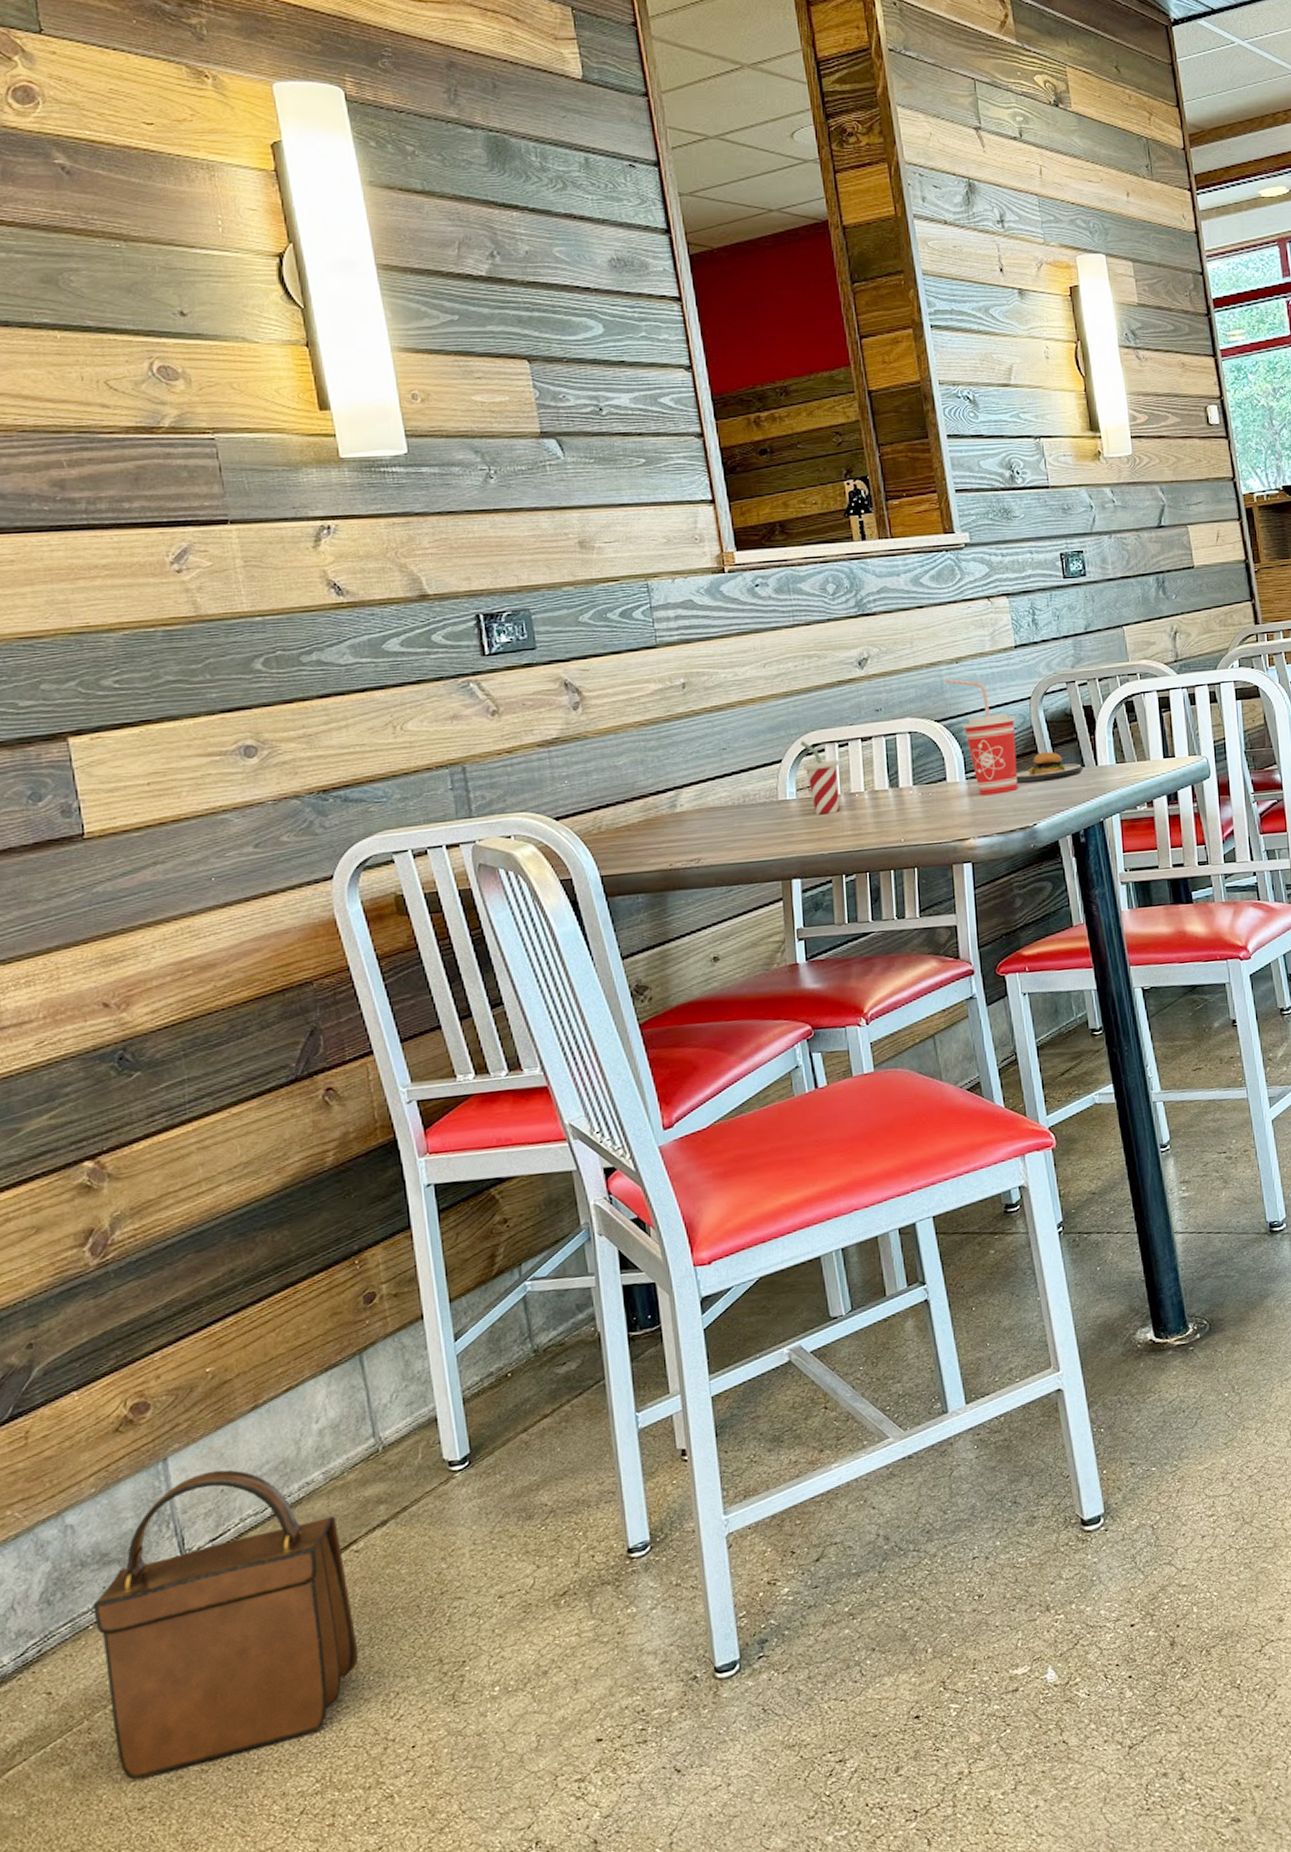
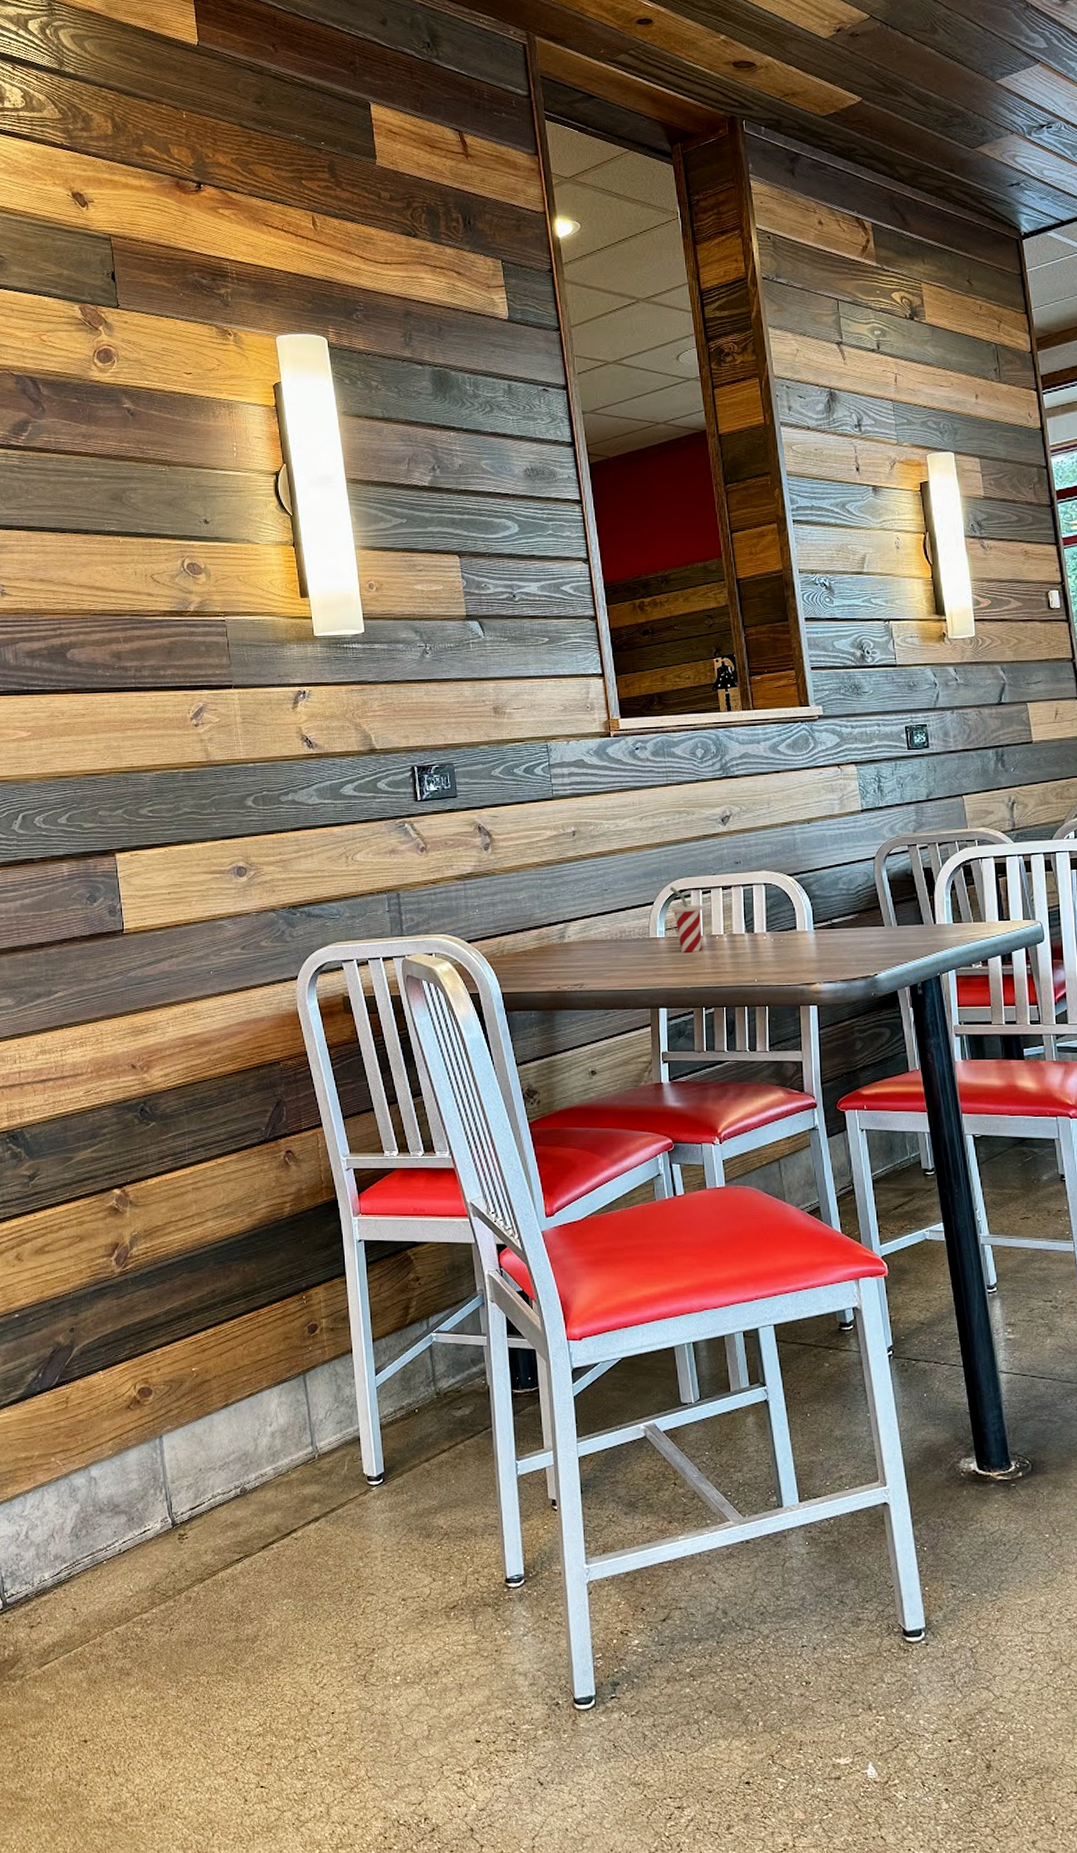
handbag: present [93,1470,359,1781] -> none [107,1453,295,1693]
beverage cup: present [944,678,1018,796] -> none [797,837,861,945]
burger: present [1016,752,1084,785] -> none [859,909,923,937]

